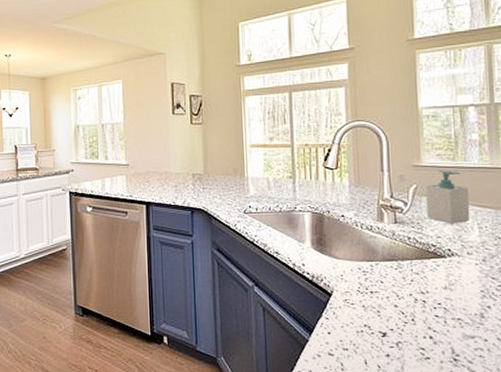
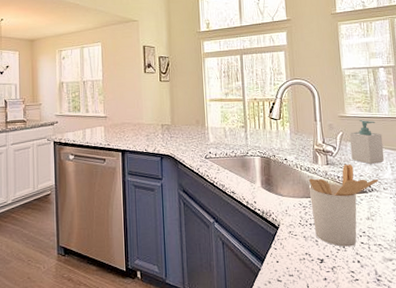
utensil holder: none [370,223,462,320] -> present [308,164,379,247]

